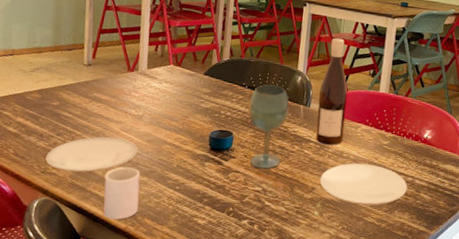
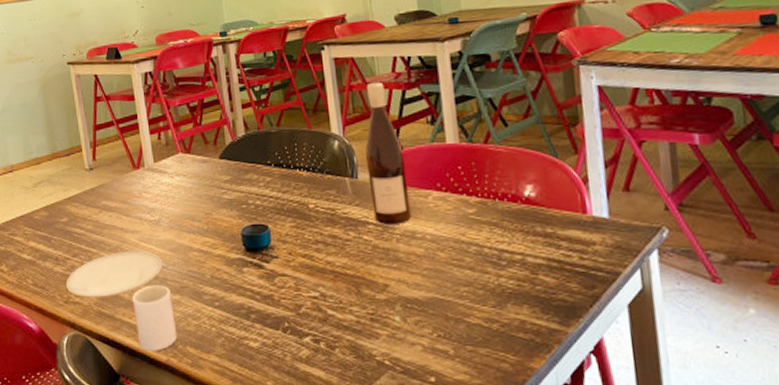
wine glass: present [248,84,290,169] -> none [279,156,336,267]
plate: present [319,163,408,206] -> none [391,243,518,302]

